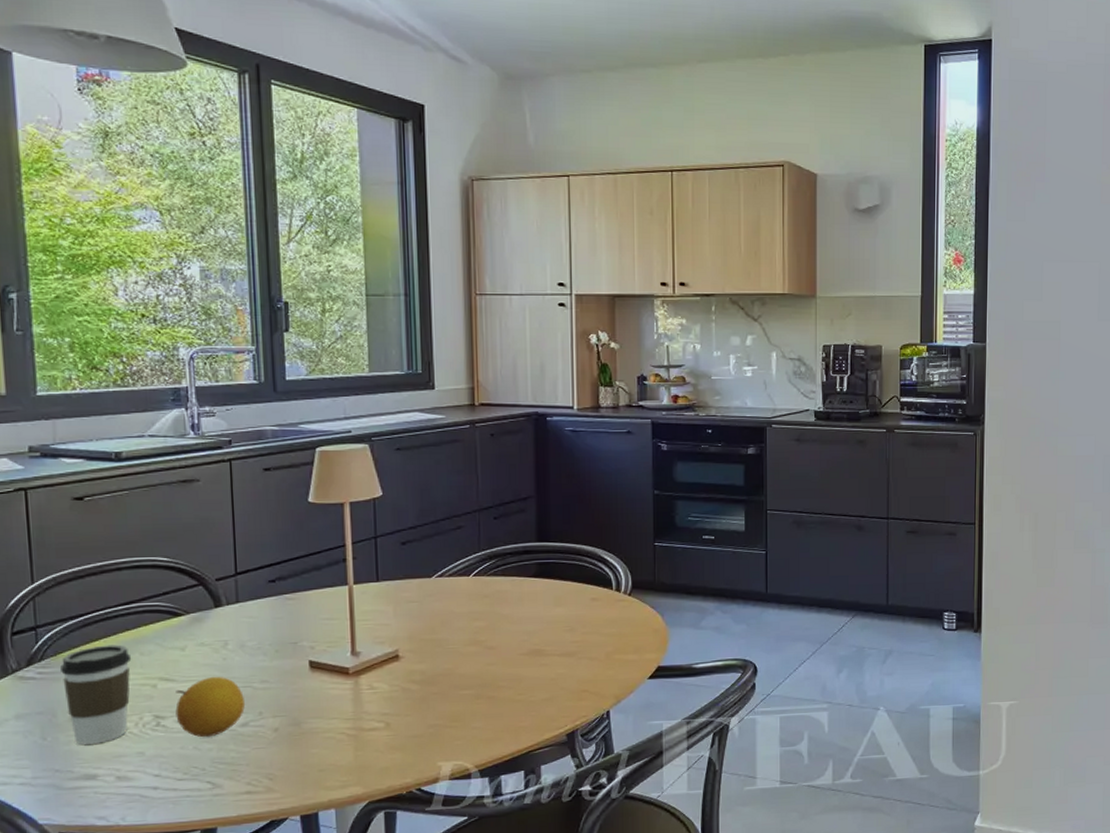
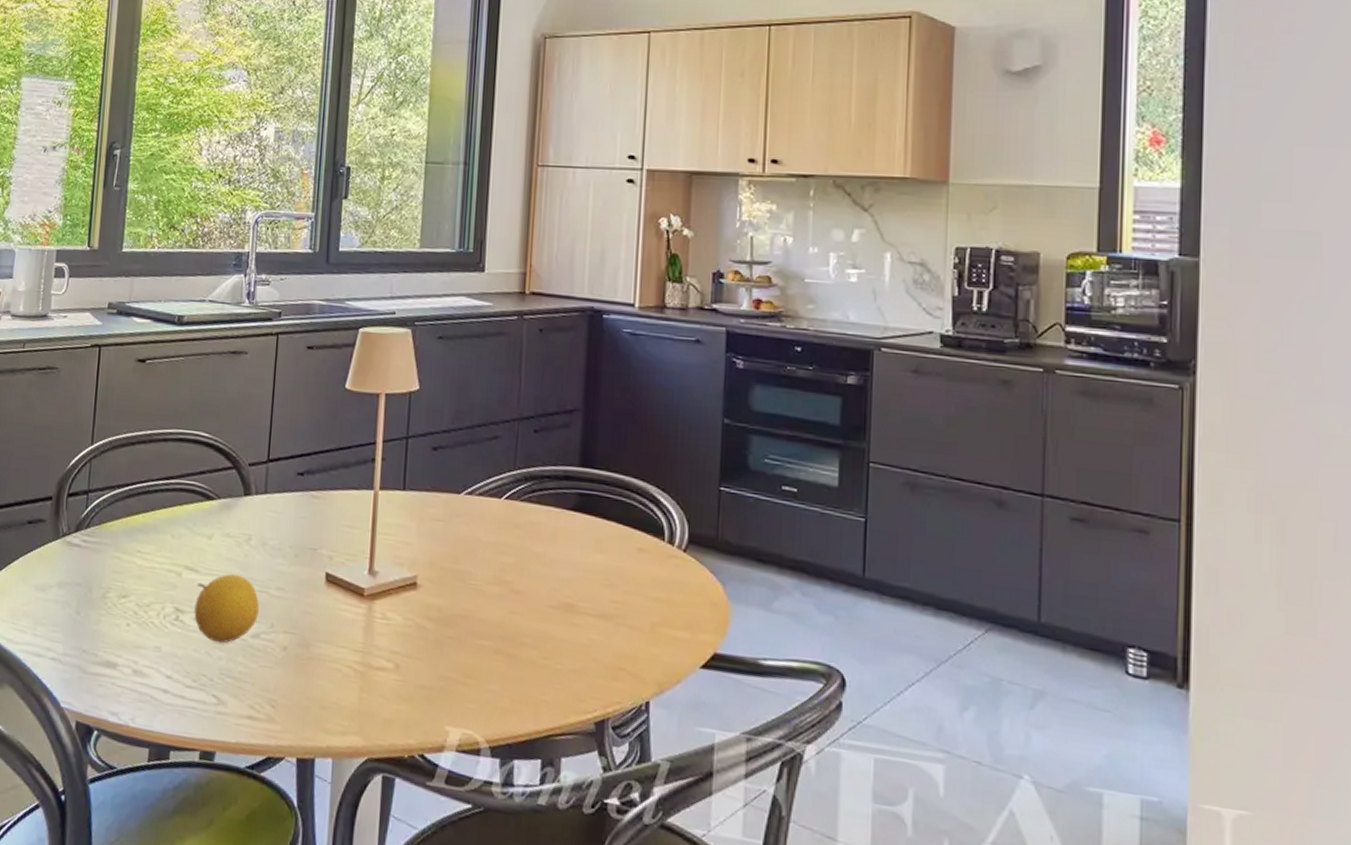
coffee cup: present [60,644,132,745] -> none [102,520,164,629]

